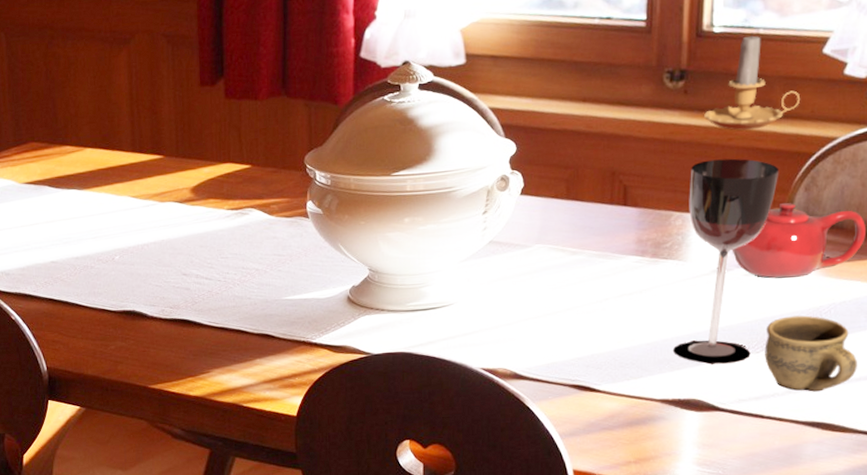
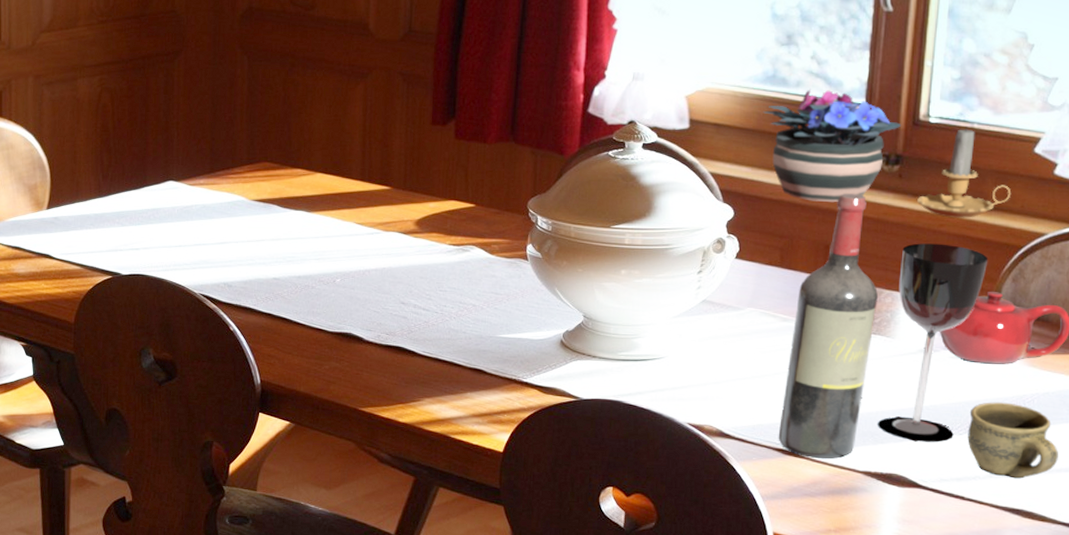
potted flower: none [540,8,684,128] -> present [763,89,901,203]
wine bottle: none [573,115,668,391] -> present [778,193,878,459]

